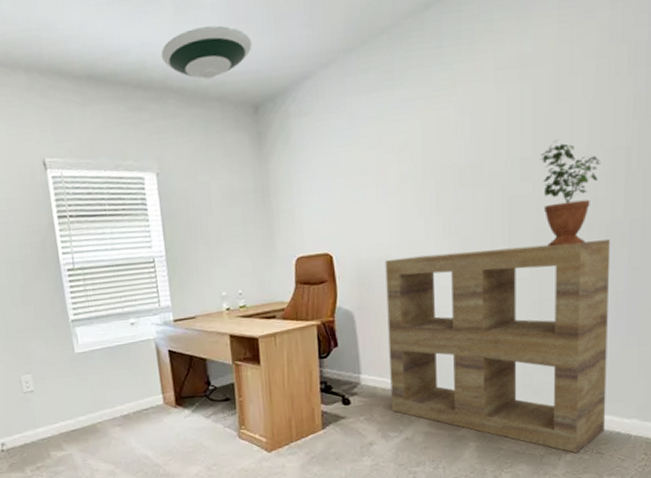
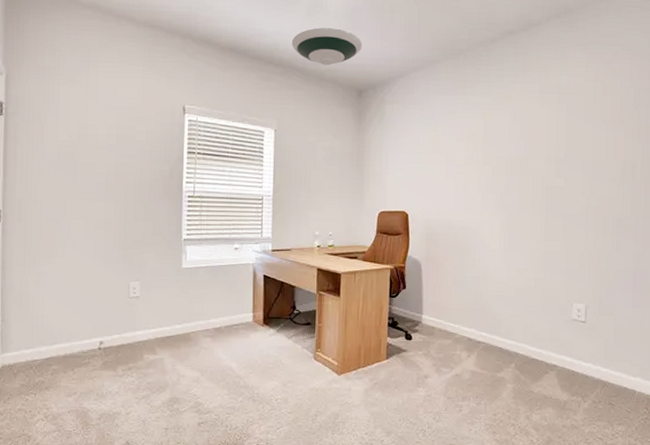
shelving unit: present [385,239,611,454] -> none [446,223,621,403]
potted plant: present [540,139,602,247] -> none [570,149,615,230]

